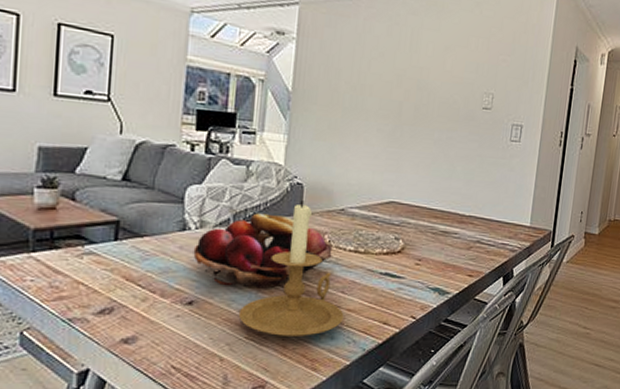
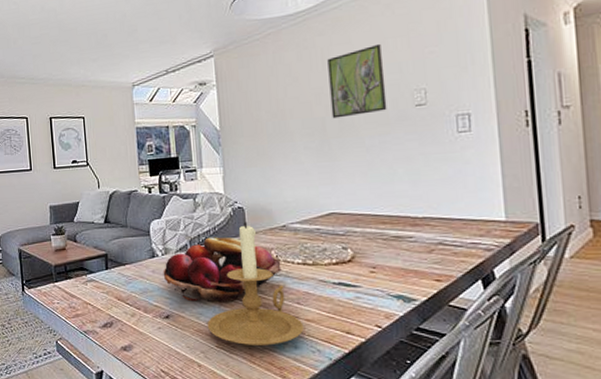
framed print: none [409,39,465,108] -> present [327,43,387,119]

